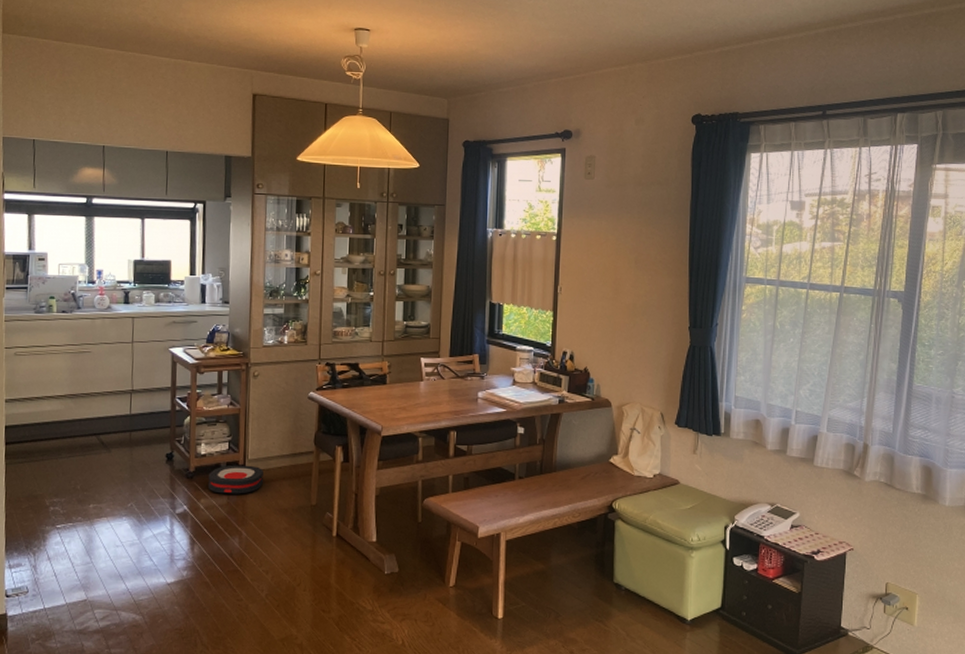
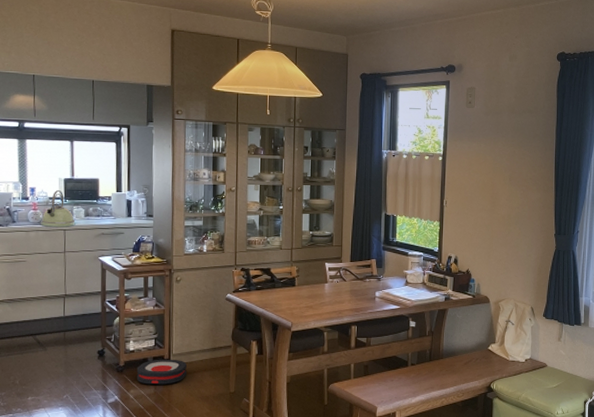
kettle: none [106,272,145,316] -> present [40,189,76,228]

